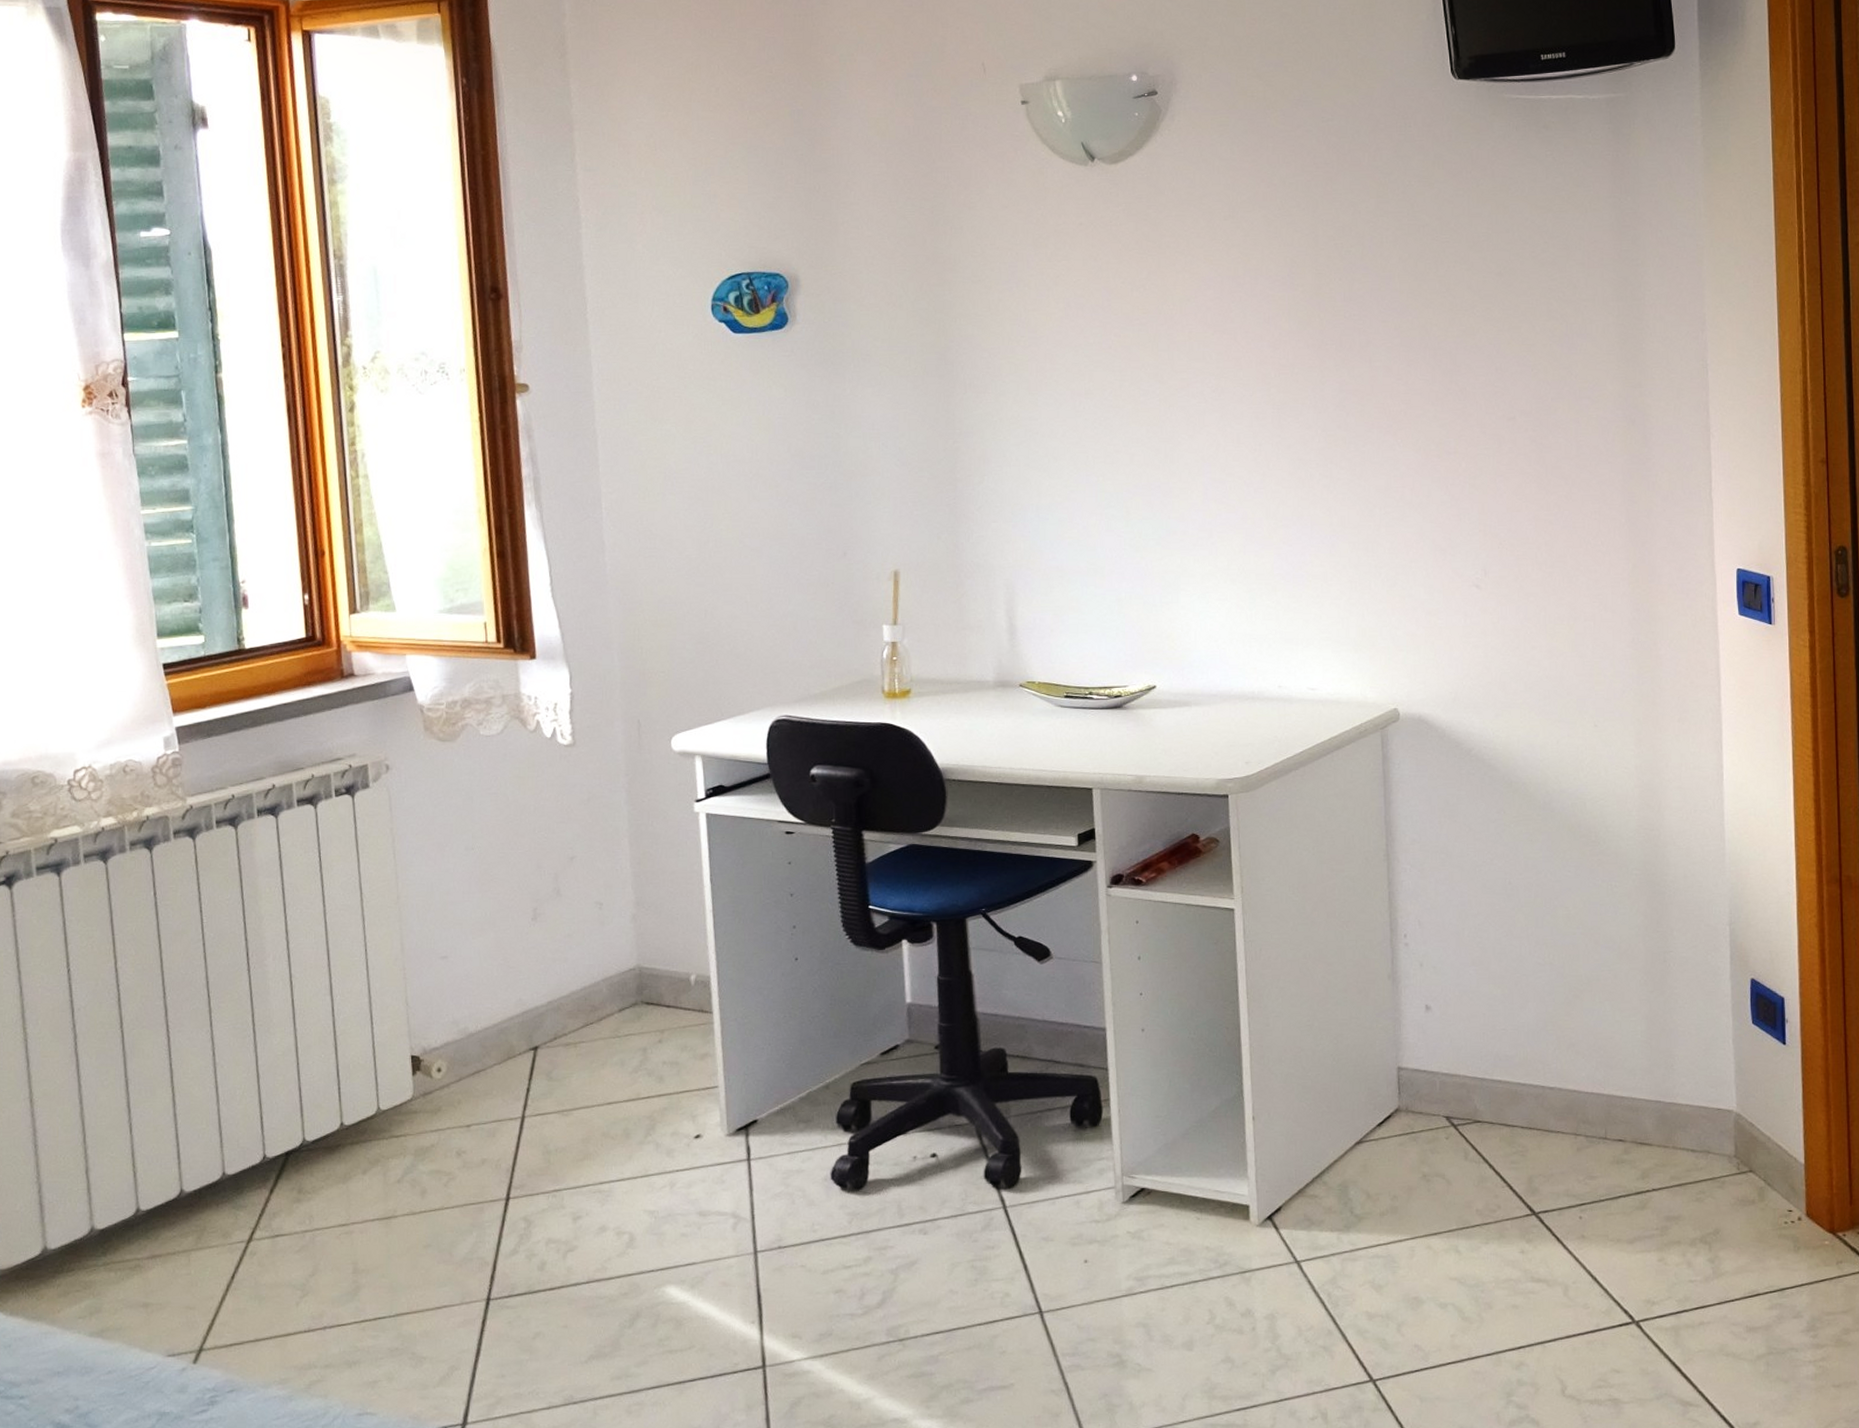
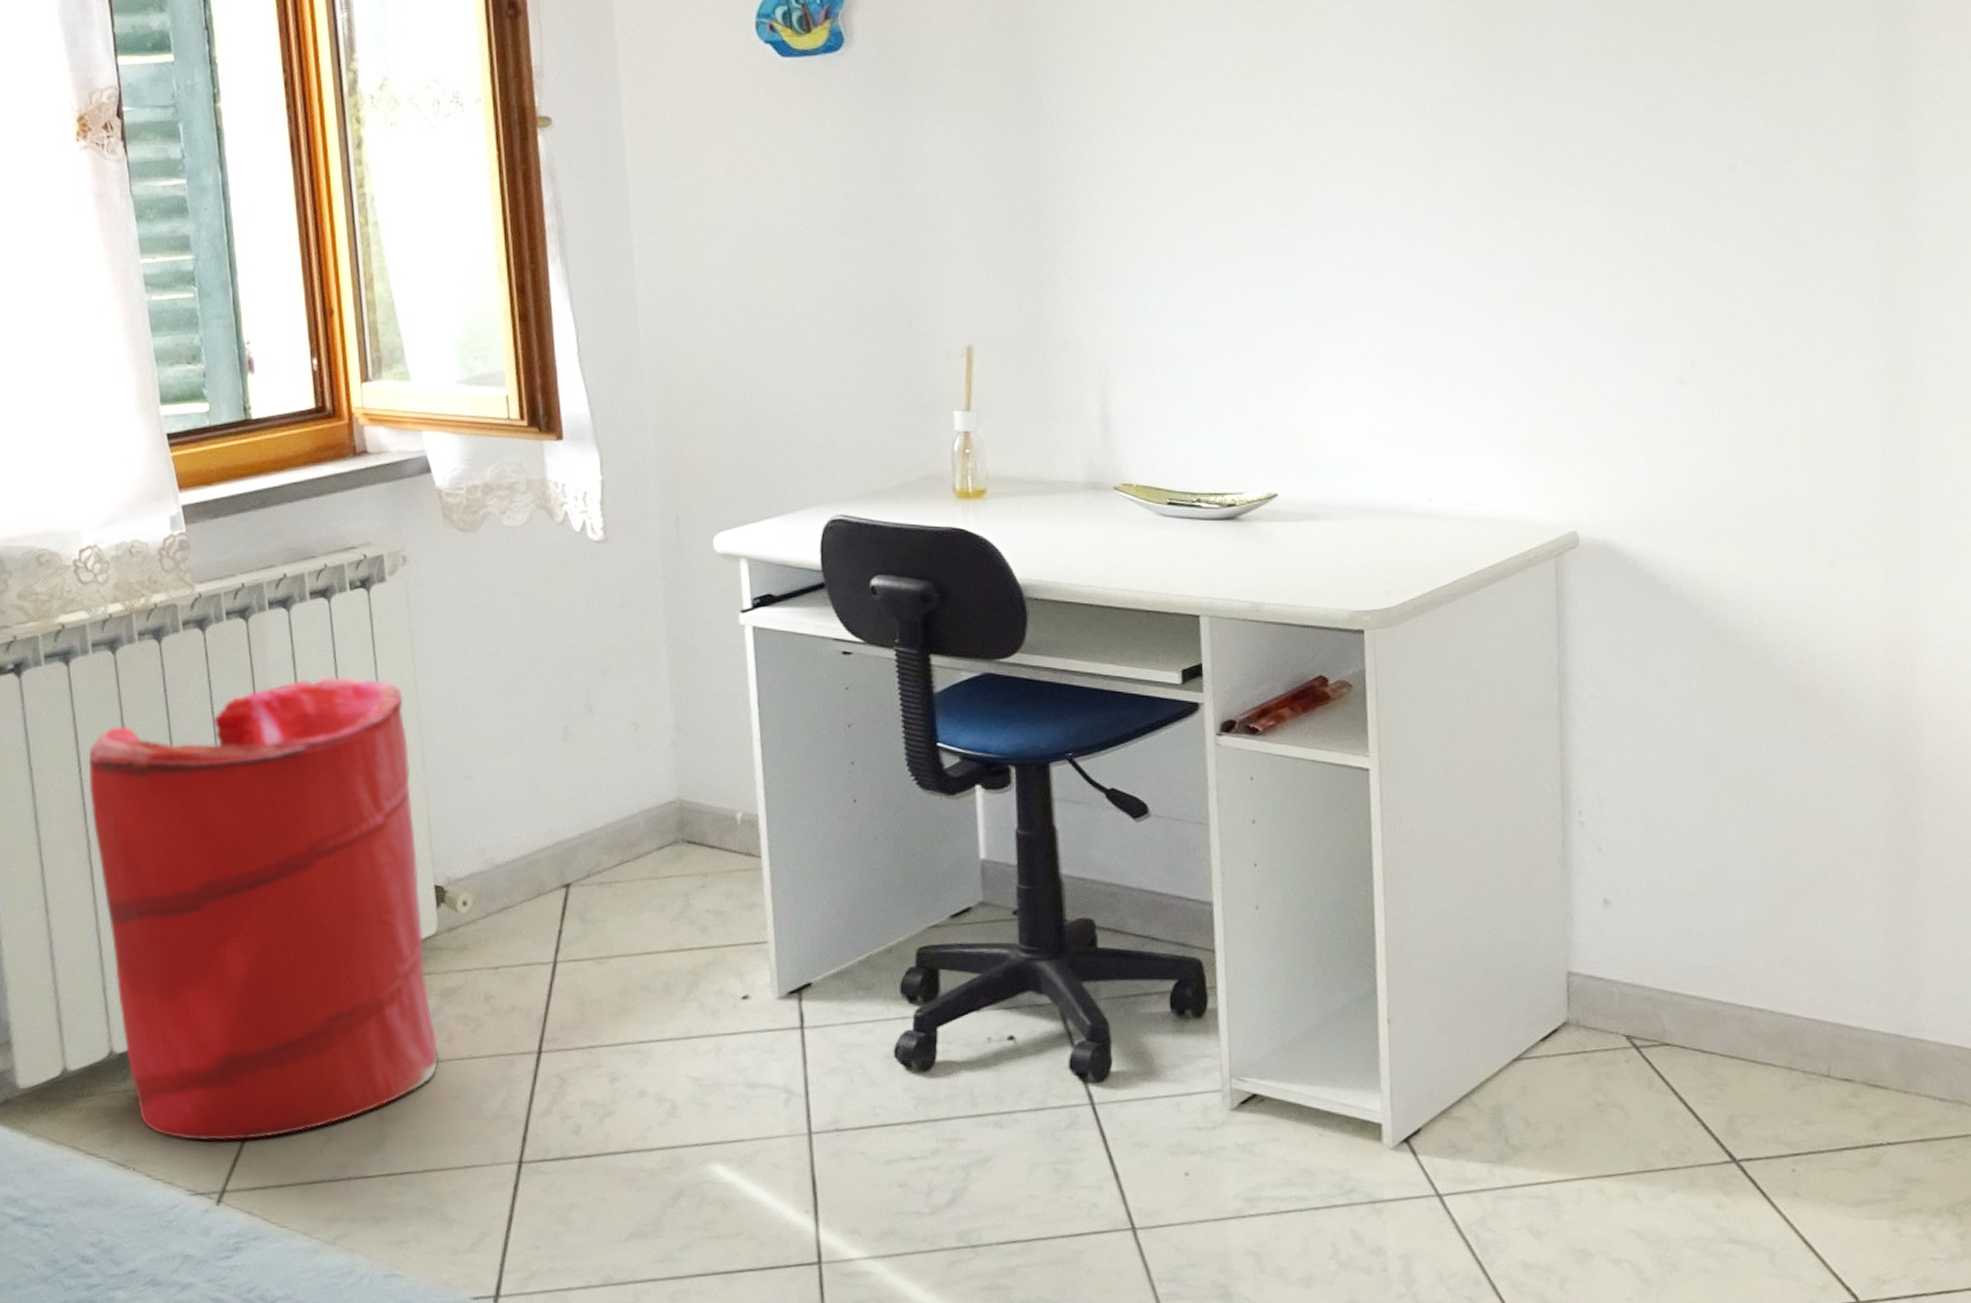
laundry hamper: none [77,874,413,1305] -> present [88,677,439,1141]

